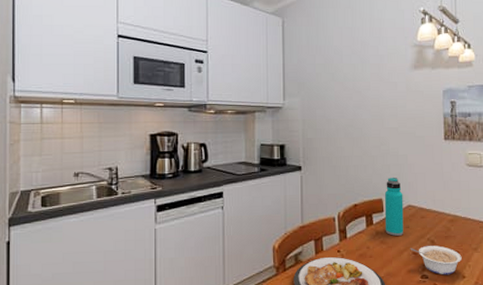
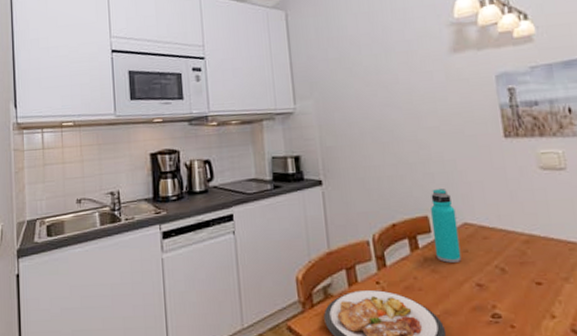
legume: present [410,245,462,275] -> none [472,274,548,314]

